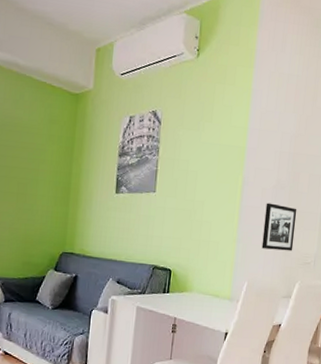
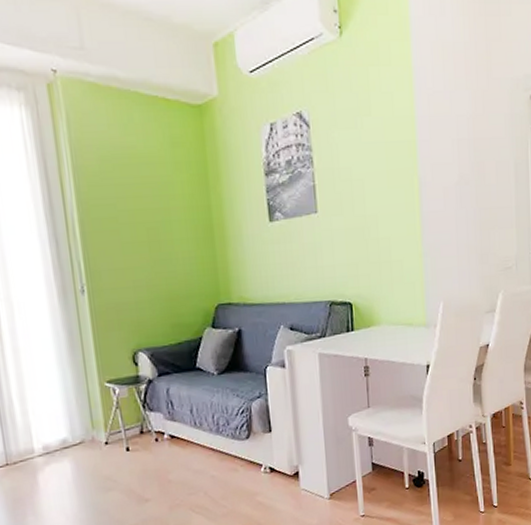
picture frame: present [261,202,297,251] -> none [450,203,490,260]

